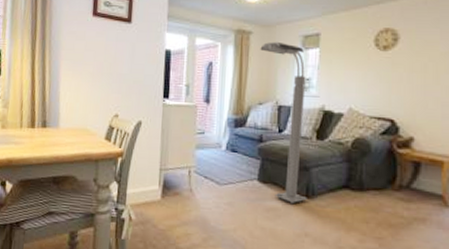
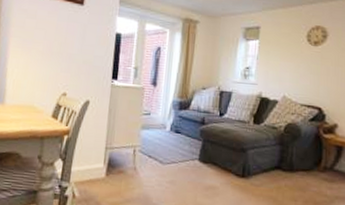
floor lamp: present [260,41,307,205] -> none [206,31,246,183]

